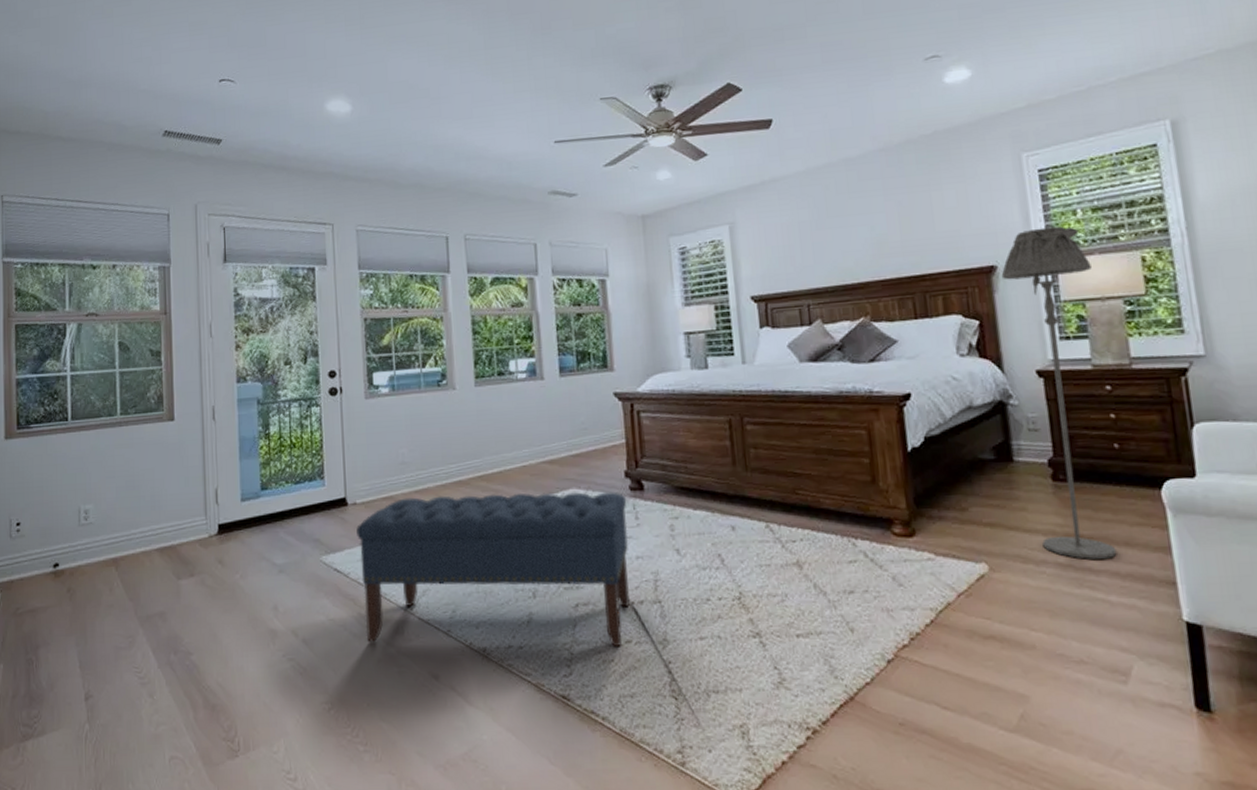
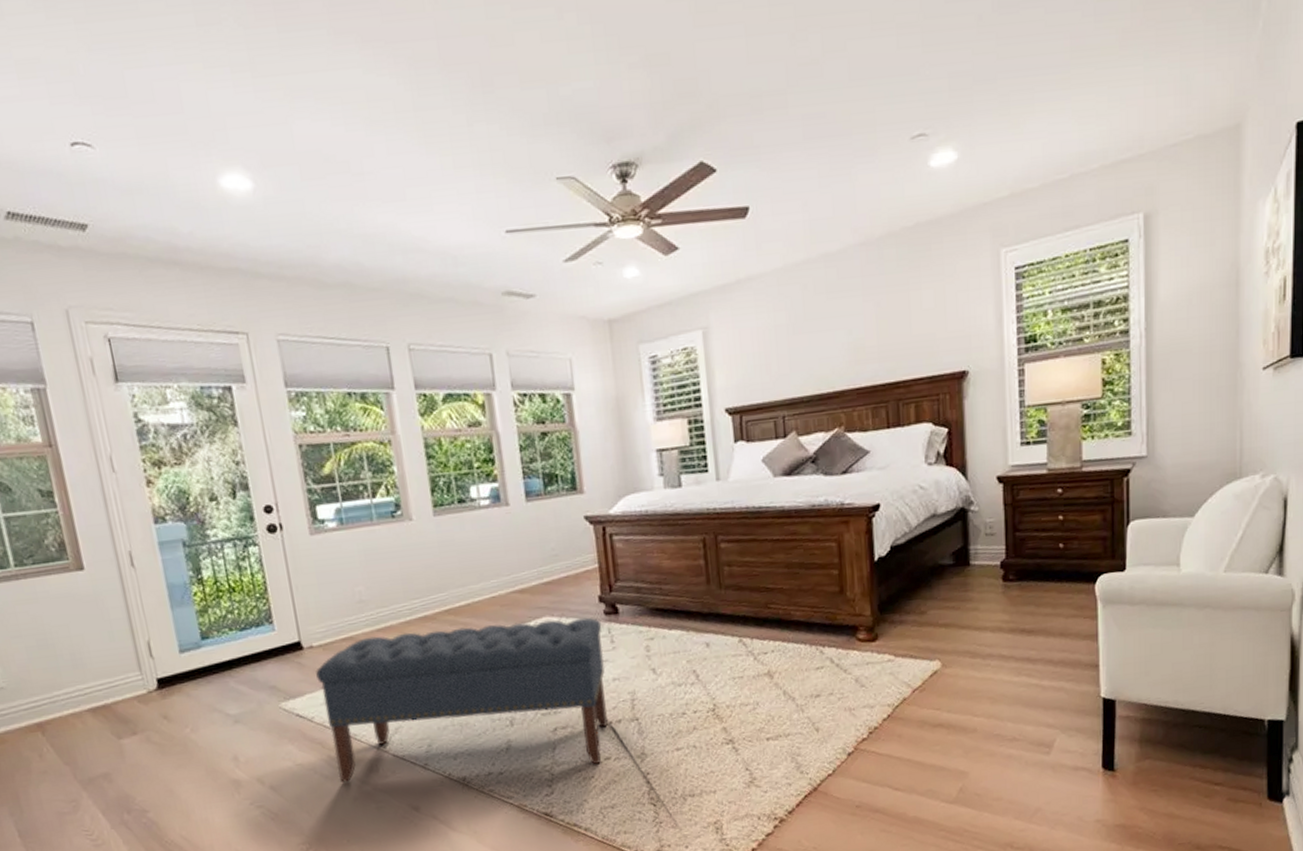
floor lamp: present [1001,226,1117,559] -> none [972,328,1056,651]

